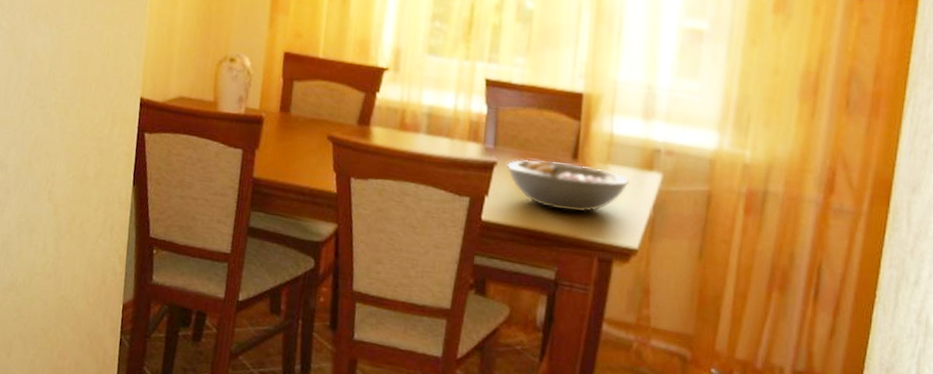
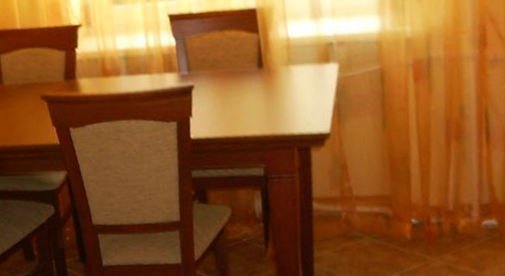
fruit bowl: present [507,159,630,213] -> none [203,71,312,115]

